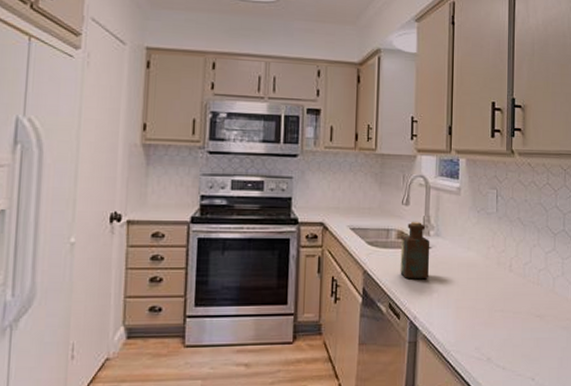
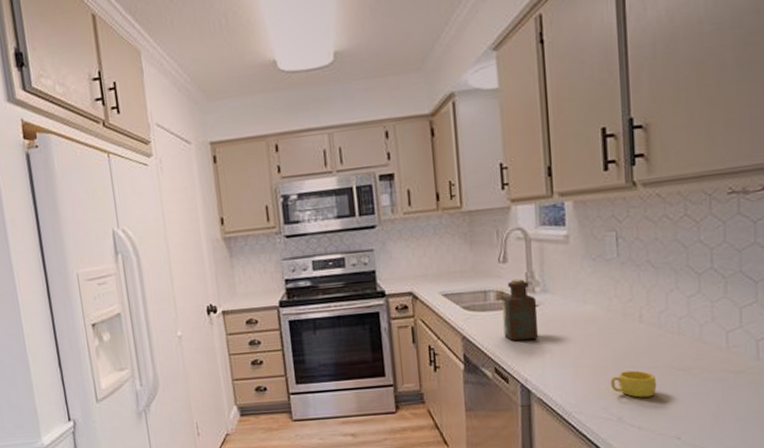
cup: none [483,314,519,340] -> present [610,370,657,398]

